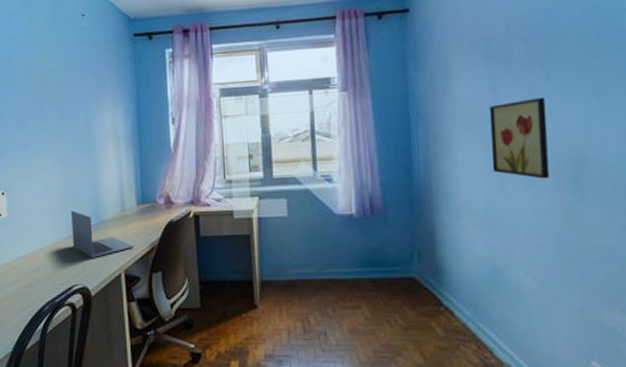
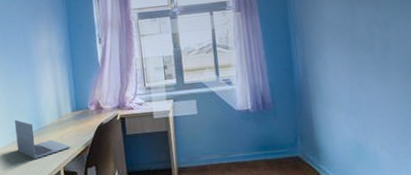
wall art: present [489,98,550,179] -> none [348,12,395,74]

